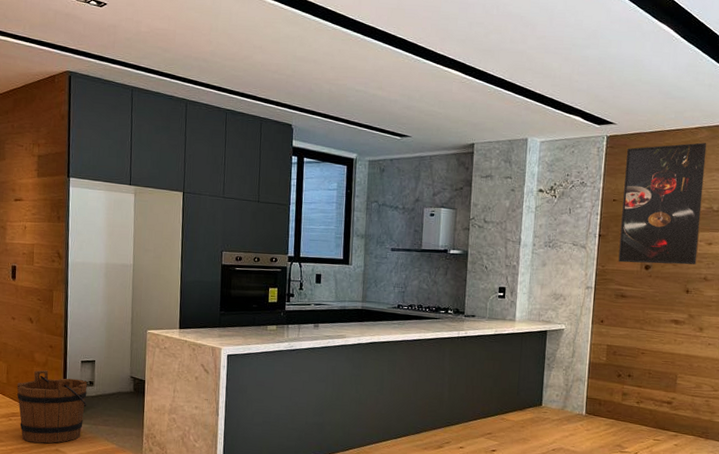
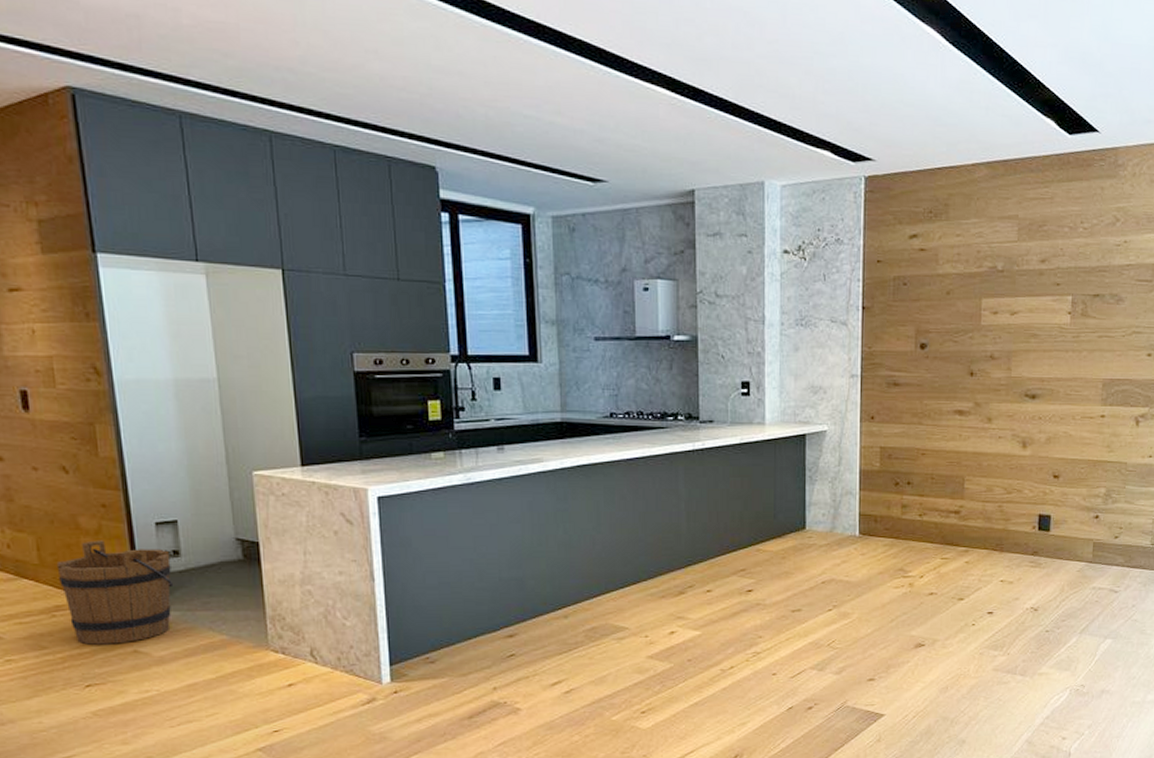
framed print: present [618,142,707,265] -> none [887,183,987,342]

